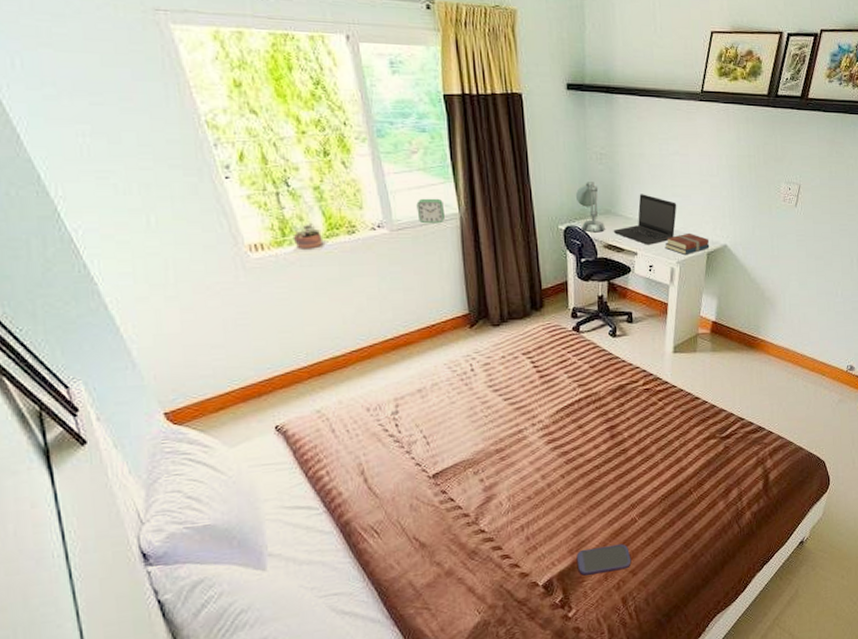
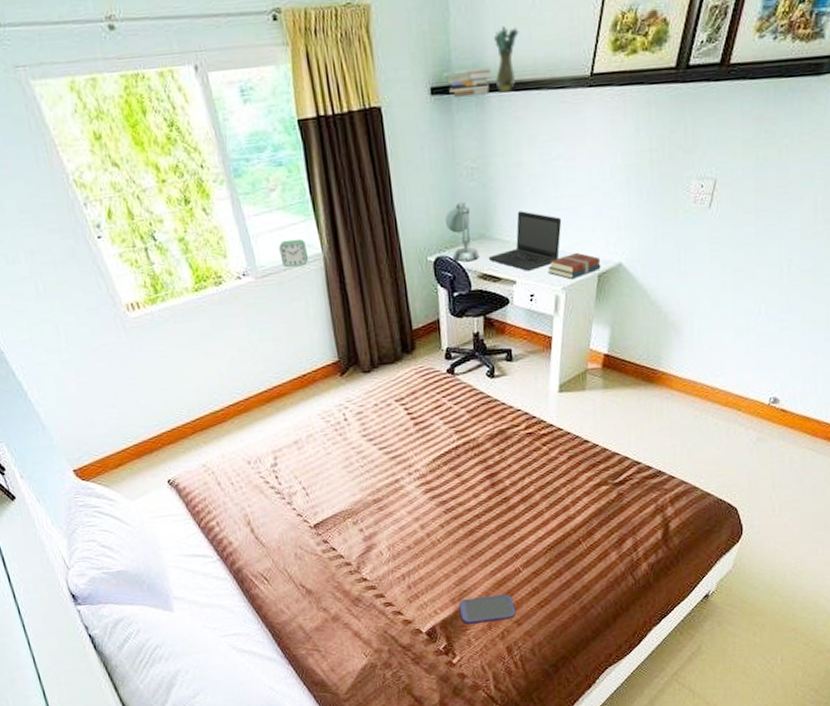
succulent plant: present [293,224,327,252] -> none [165,278,197,309]
books: none [578,72,620,95] -> present [443,67,491,98]
vase: none [623,44,643,96] -> present [494,26,519,93]

